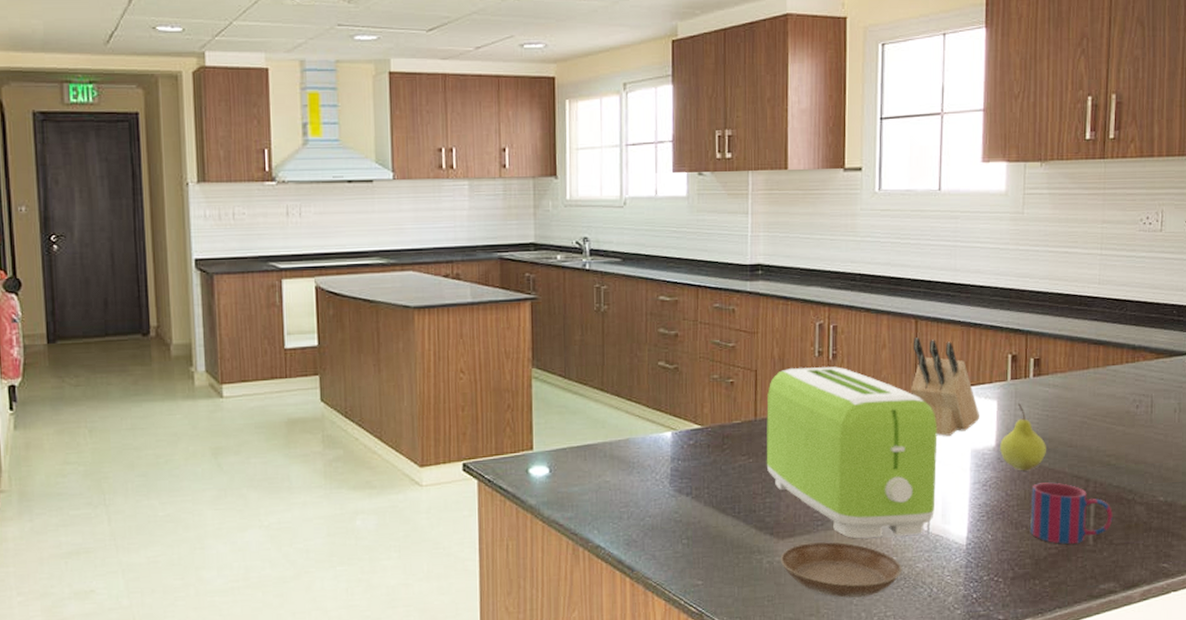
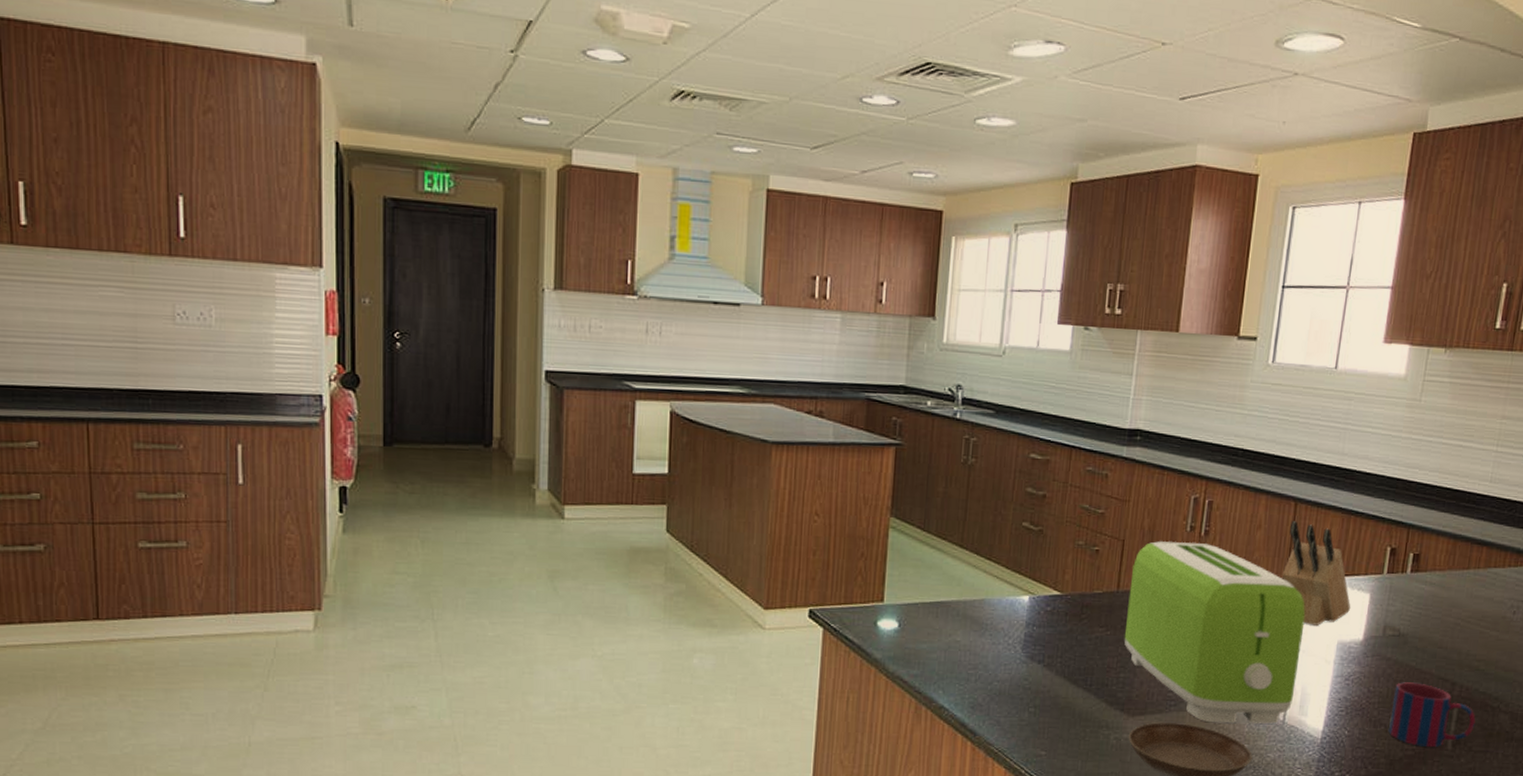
fruit: present [1000,403,1046,471] -> none [1367,599,1416,669]

